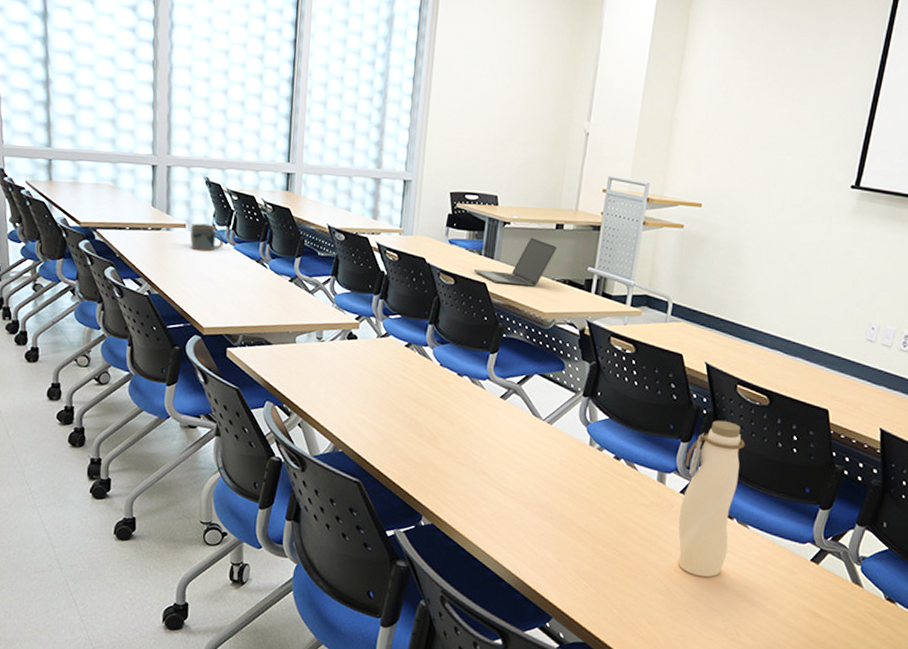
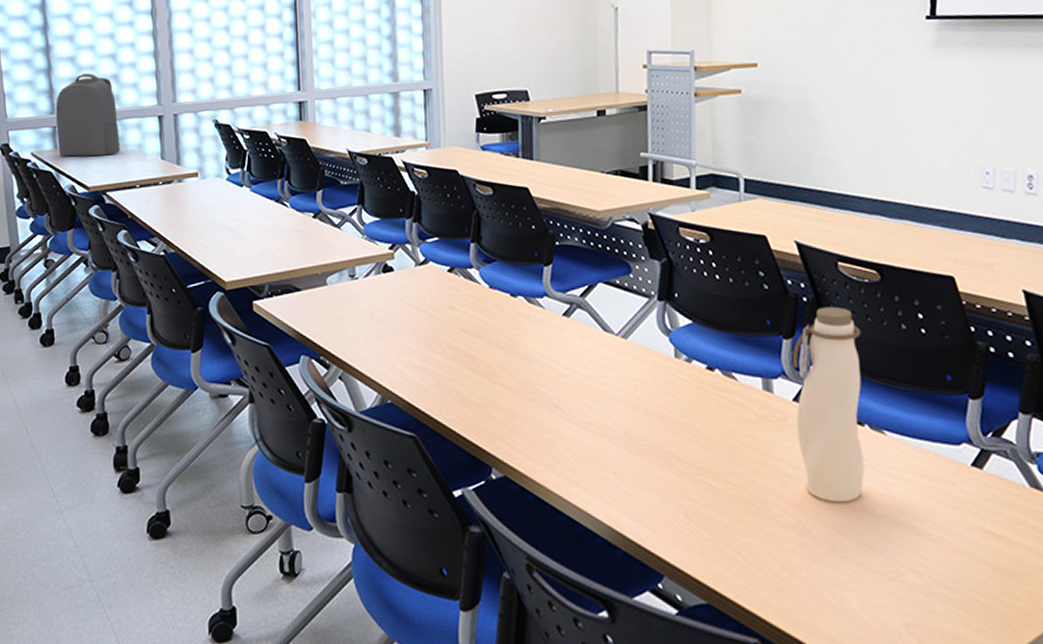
backpack: none [51,112,114,195] -> present [55,73,120,157]
mug: present [189,223,224,252] -> none [203,168,239,200]
laptop: present [473,238,557,287] -> none [512,130,602,186]

